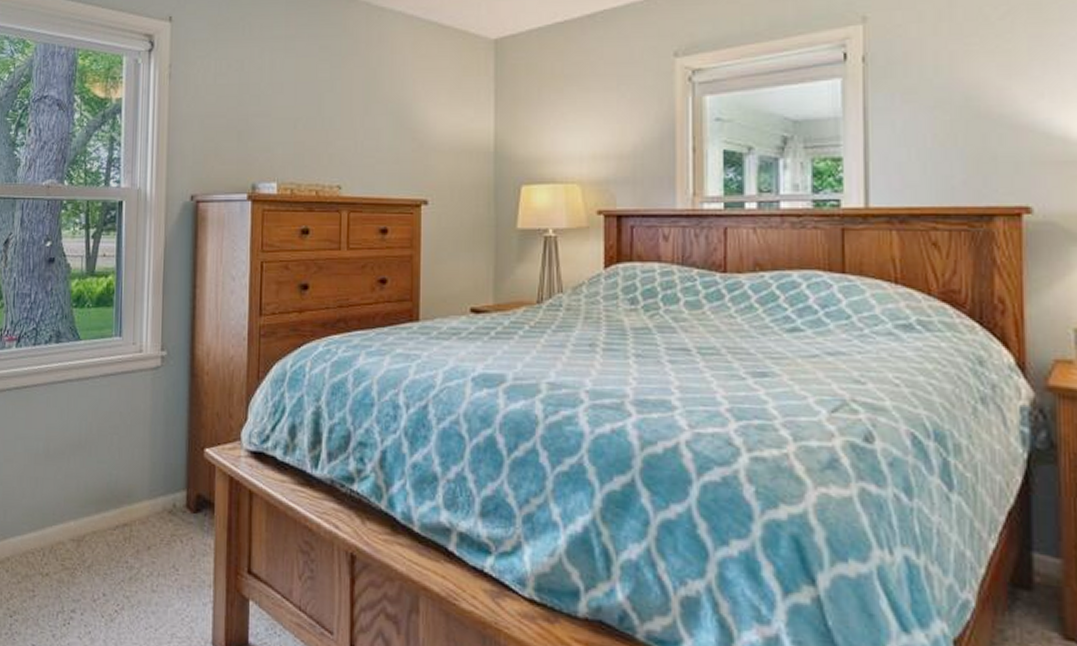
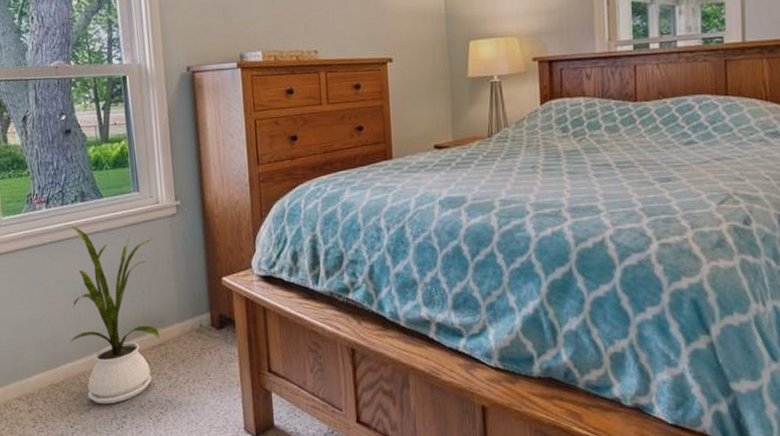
house plant: none [22,367,130,593] -> present [64,224,161,404]

